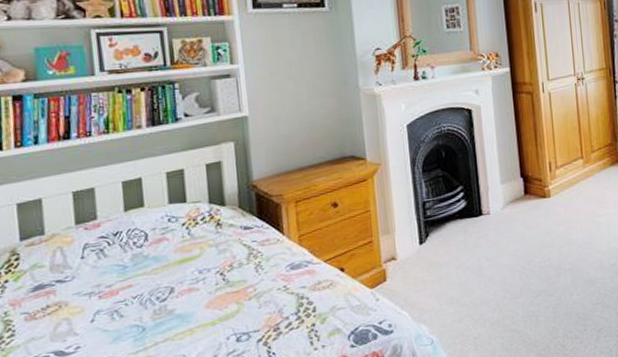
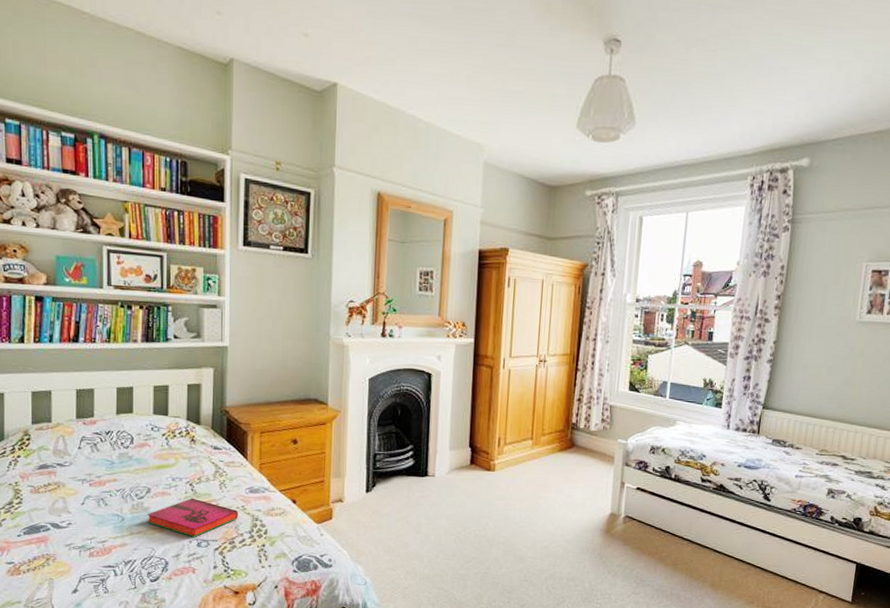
hardback book: none [172,288,281,333] -> present [147,497,238,537]

